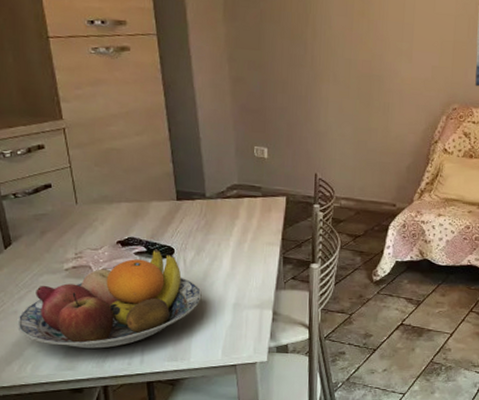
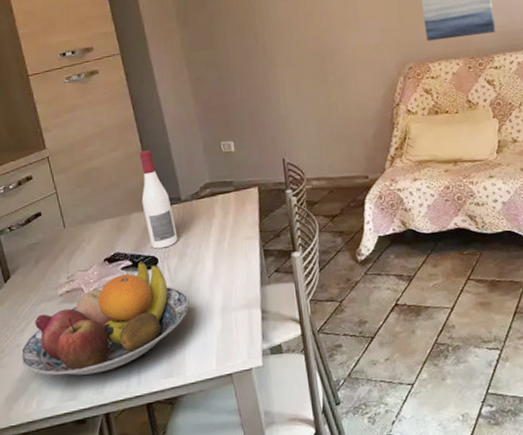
wine bottle: none [163,140,198,240] -> present [139,150,178,249]

